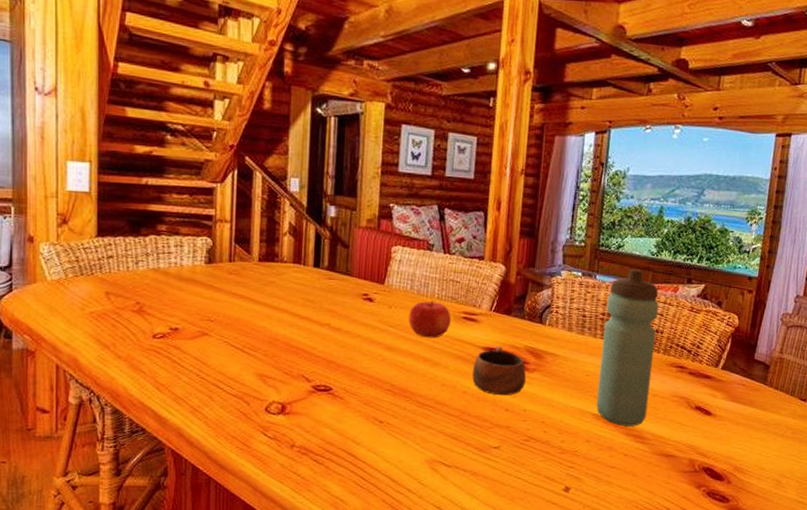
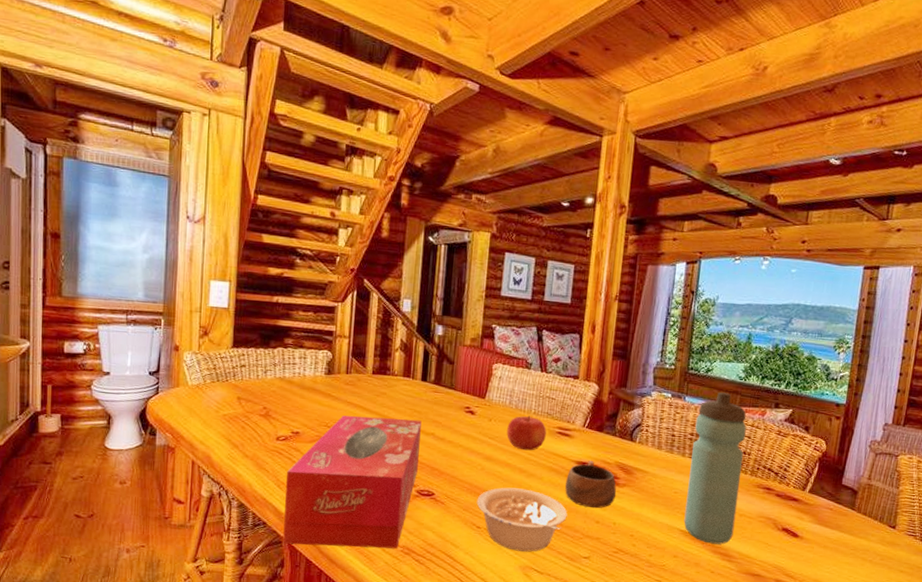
tissue box: none [165,307,315,451] -> present [283,415,422,549]
legume: none [378,378,475,445] -> present [476,487,567,552]

